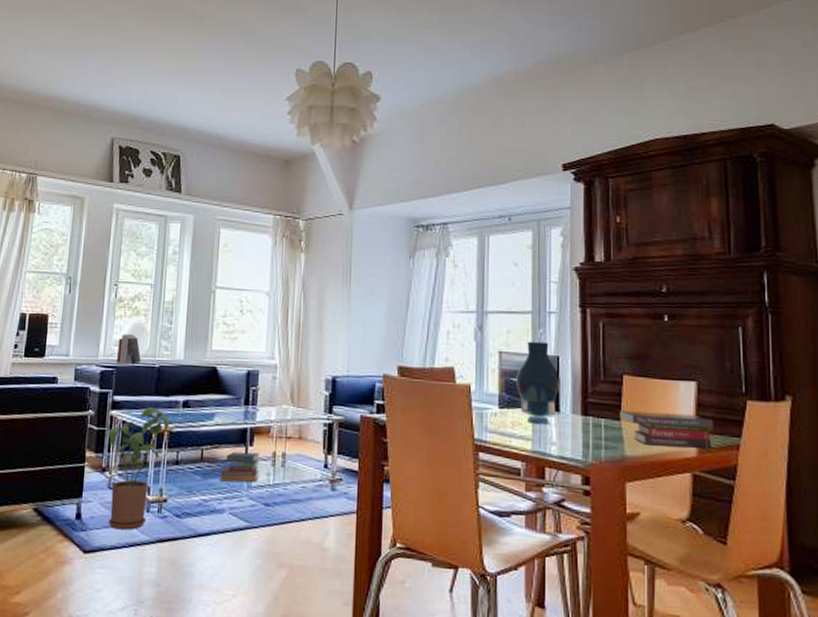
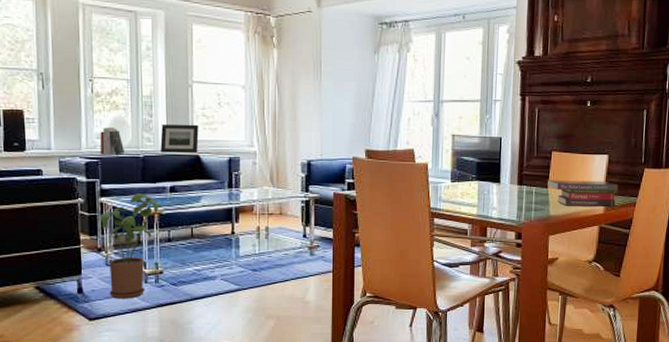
picture frame: none [177,331,218,365] -> present [160,123,199,154]
books: present [220,451,260,482] -> none [210,228,246,254]
vase: present [516,341,560,424] -> none [466,125,502,193]

